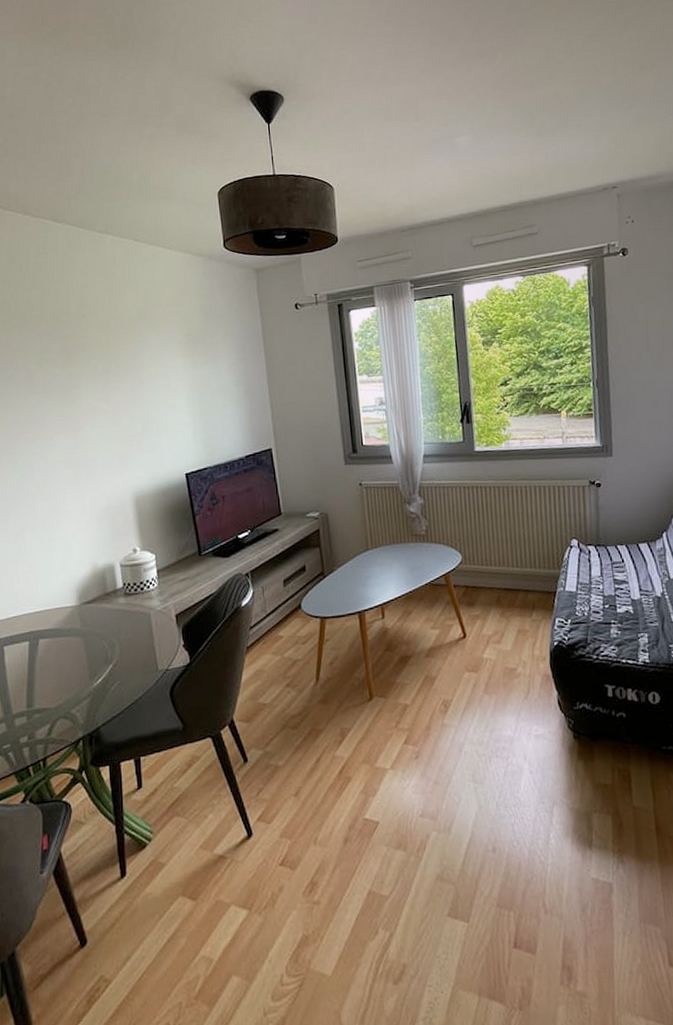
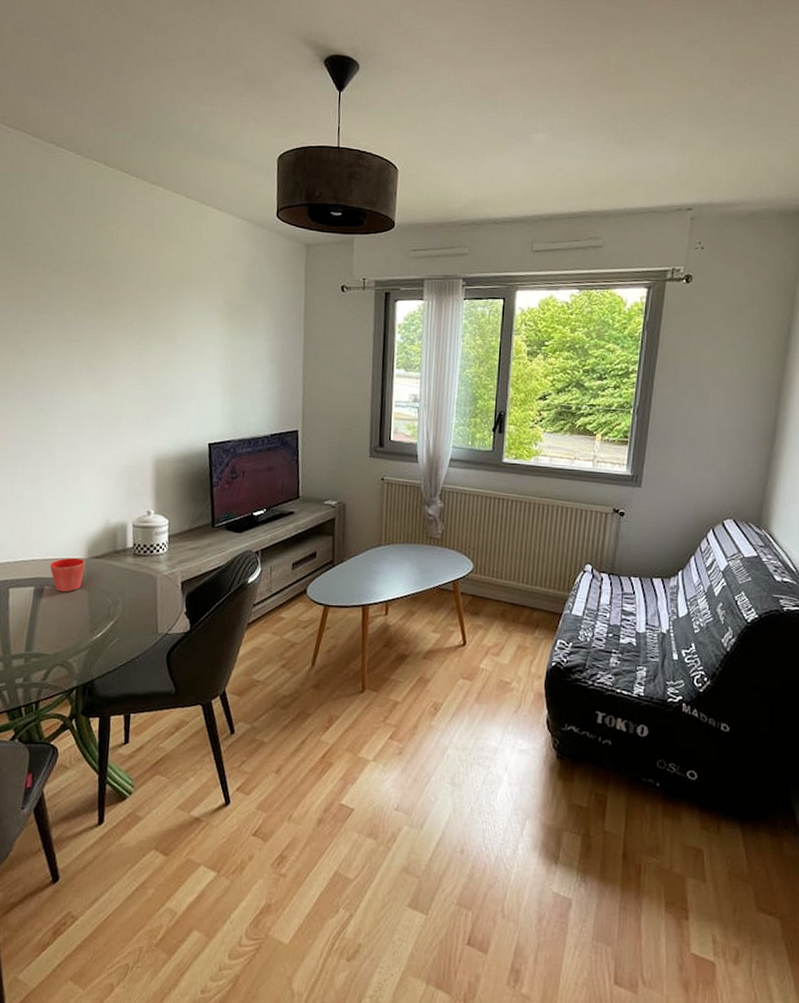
flower pot: none [42,606,77,643] -> present [49,558,85,593]

